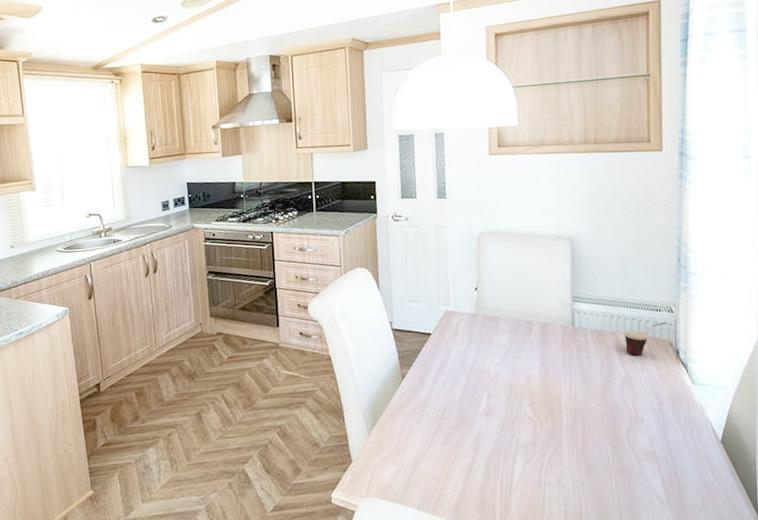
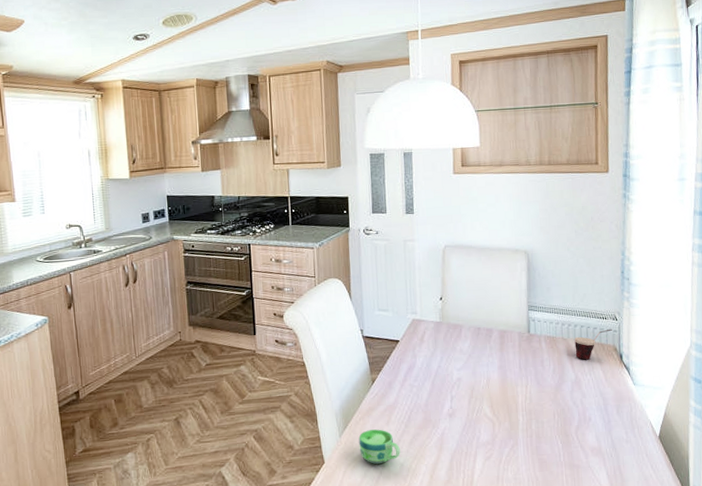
cup: none [388,427,433,465] -> present [358,429,400,465]

